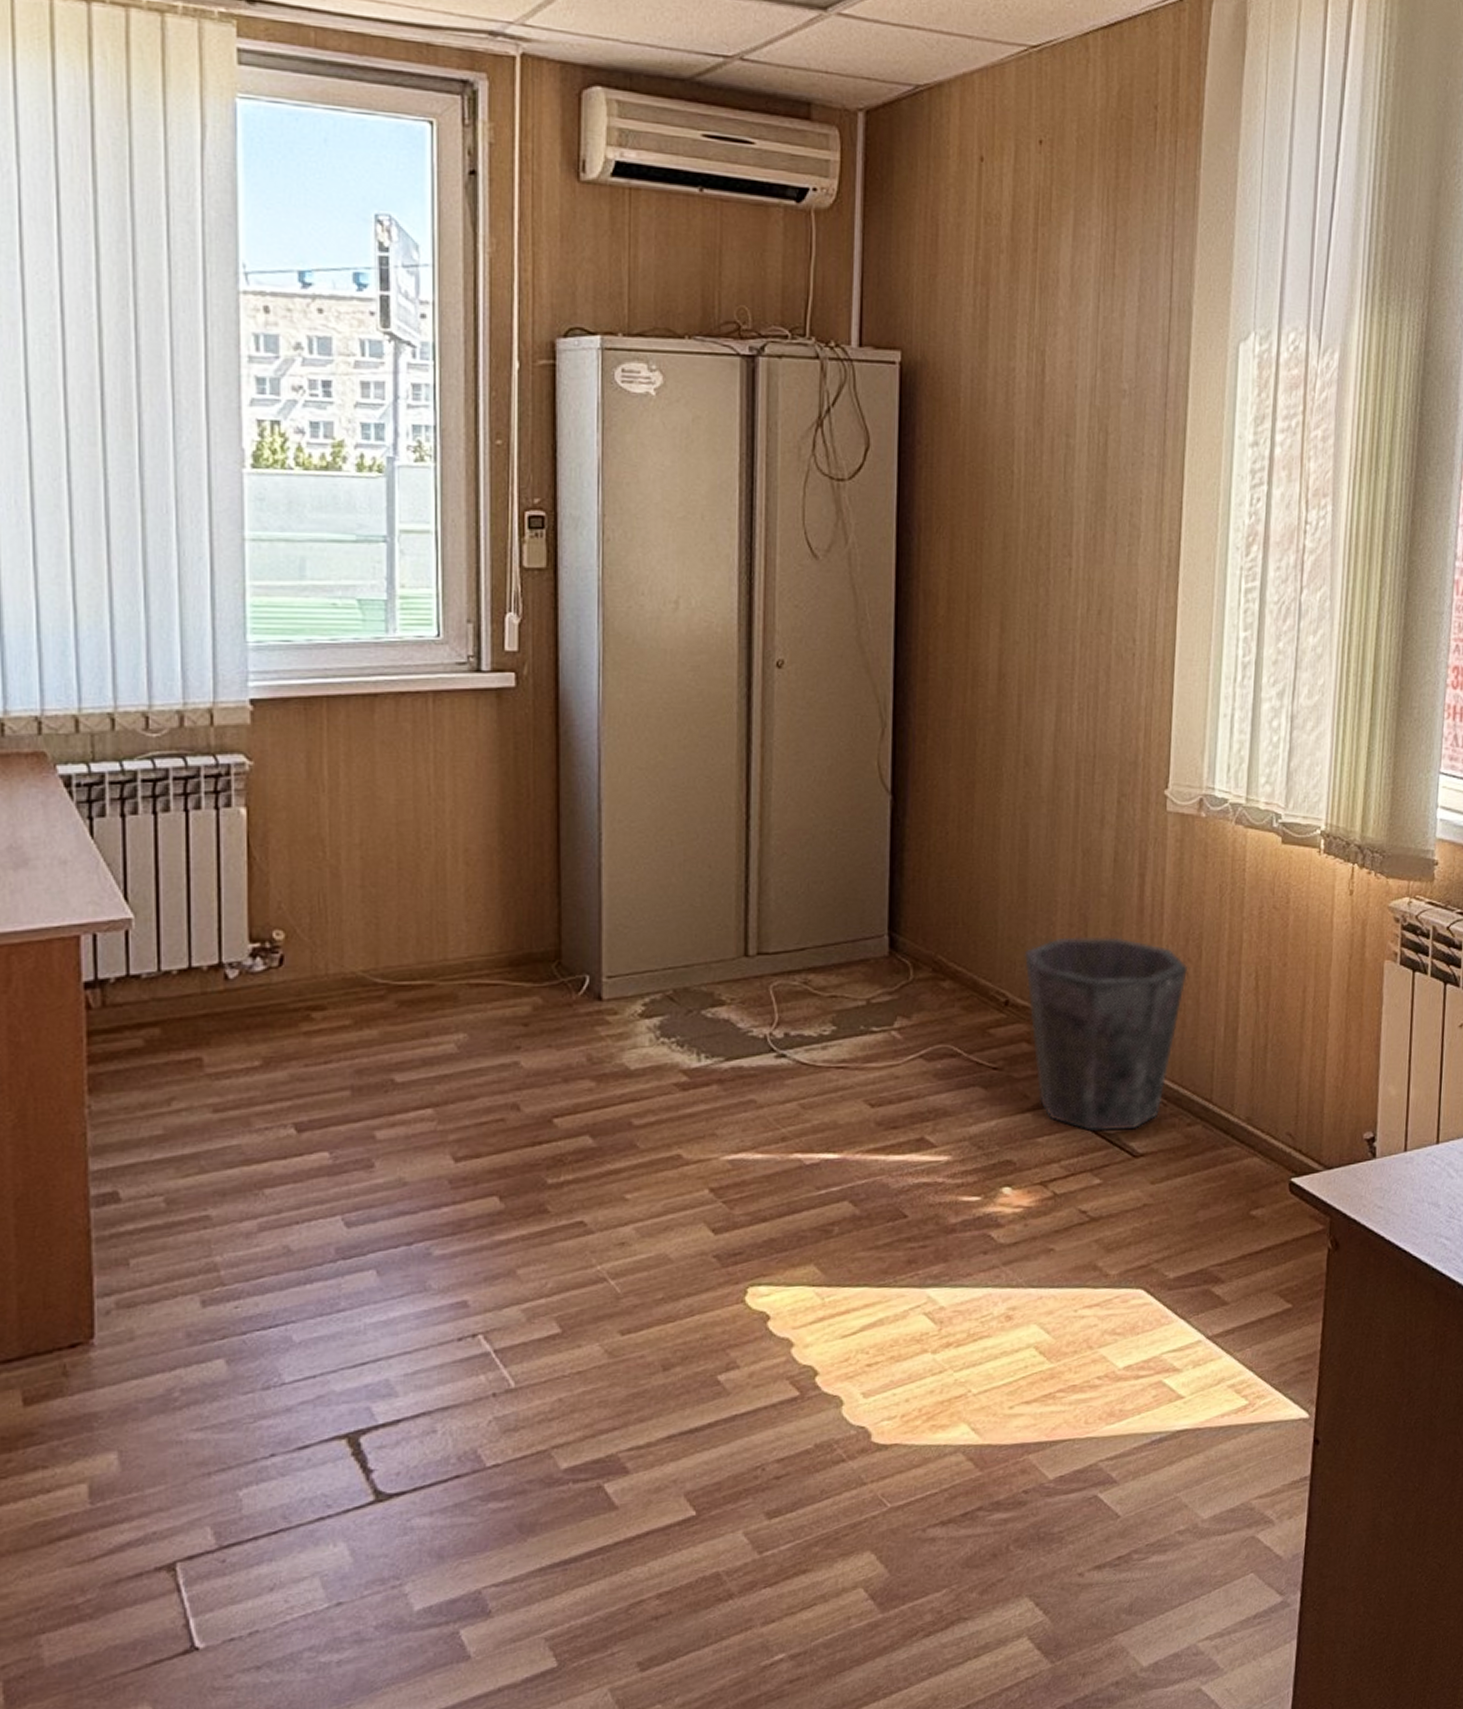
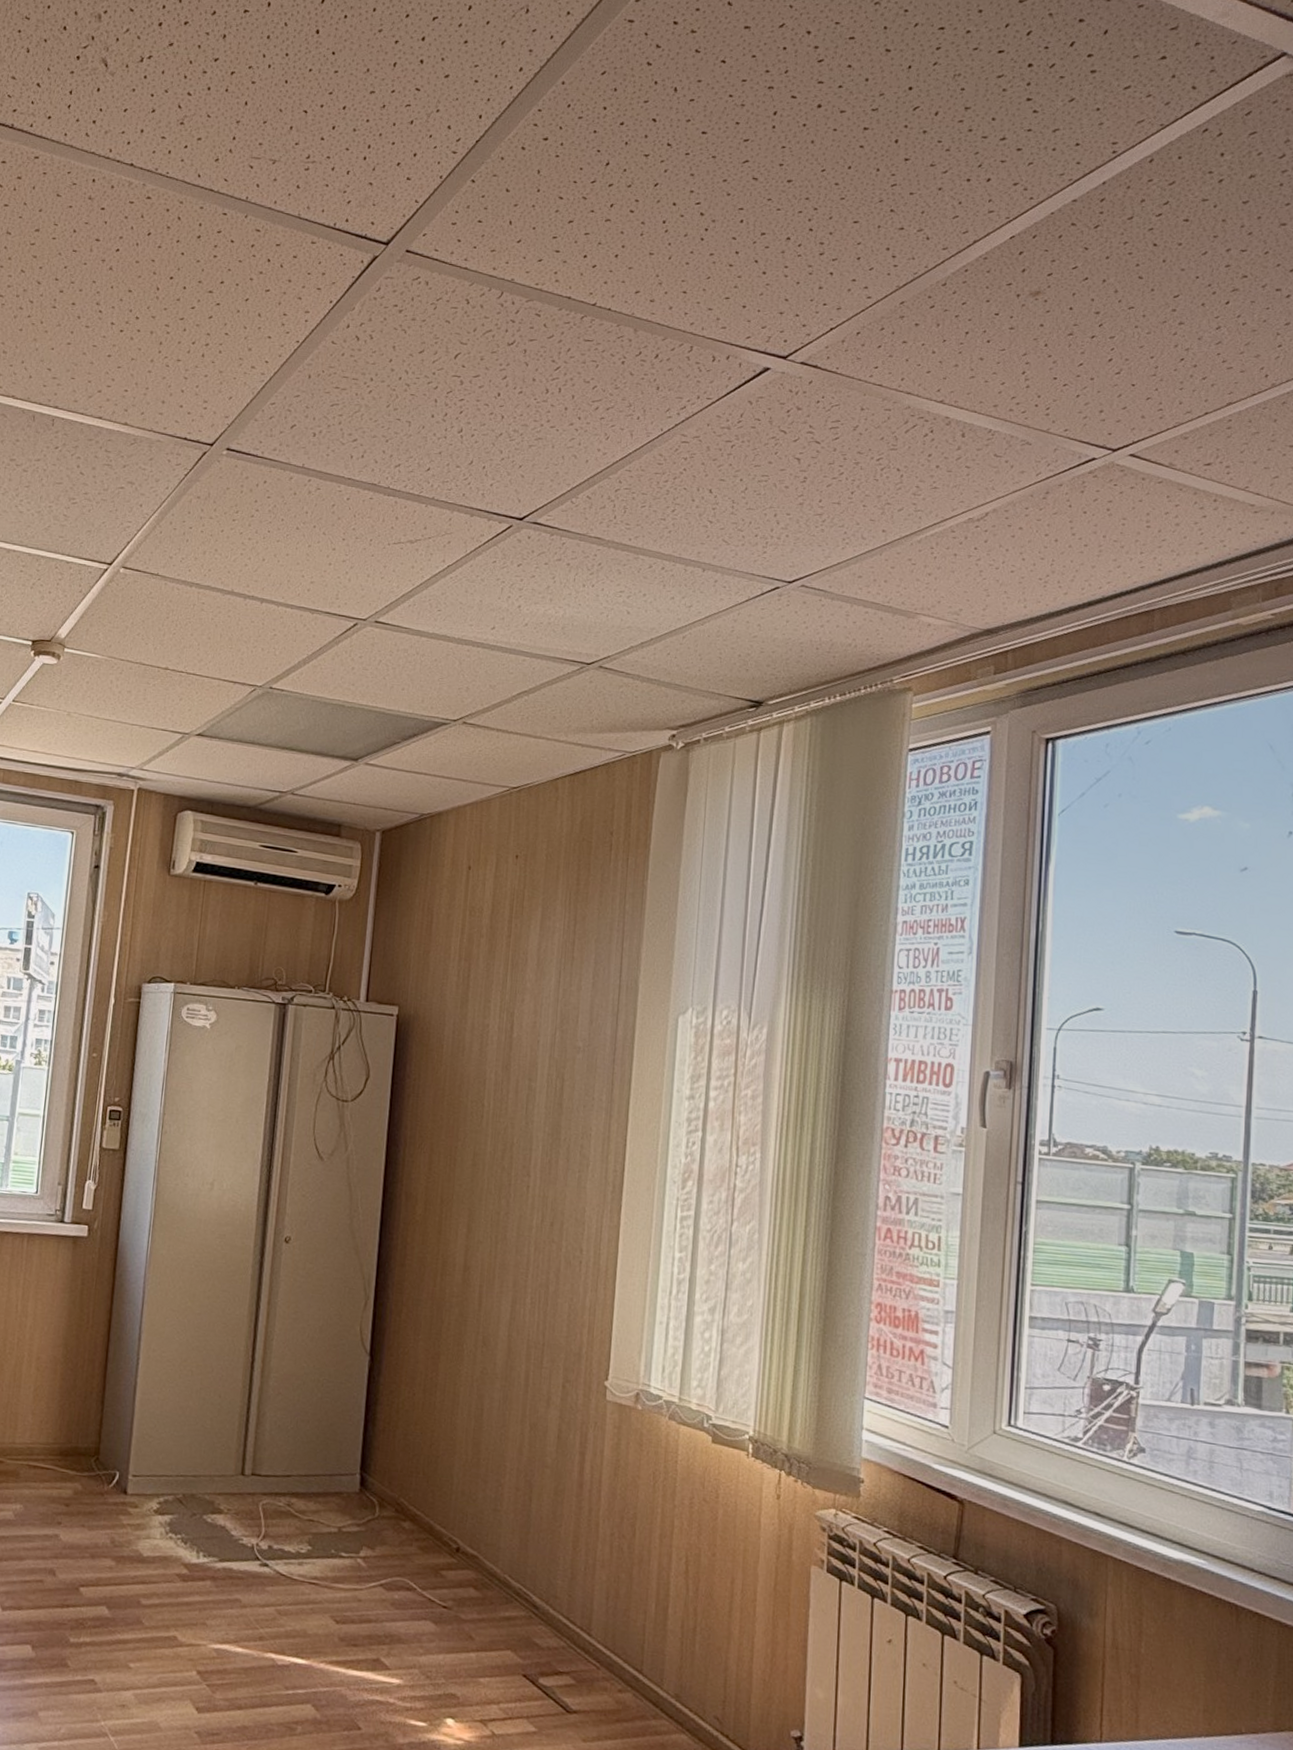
waste bin: present [1023,937,1188,1131] -> none [474,1498,623,1687]

